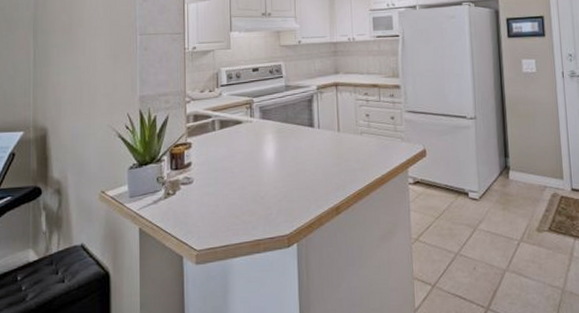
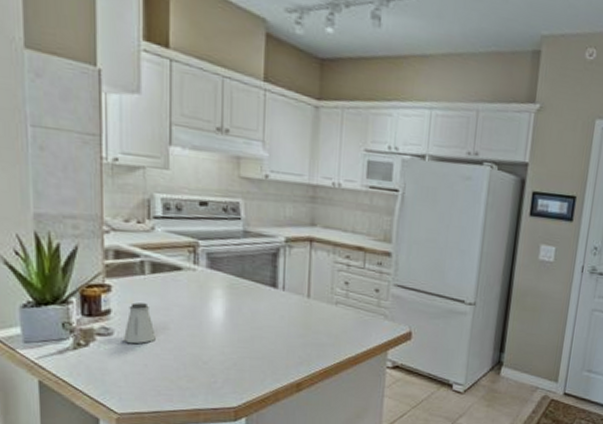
saltshaker: none [200,154,224,188] -> present [122,302,156,344]

